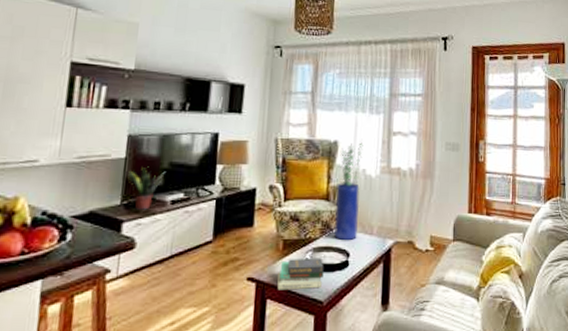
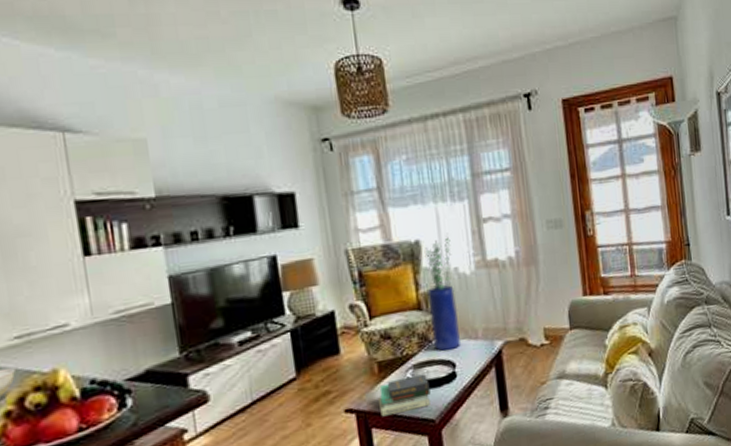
potted plant: present [127,166,165,210] -> none [179,308,224,359]

